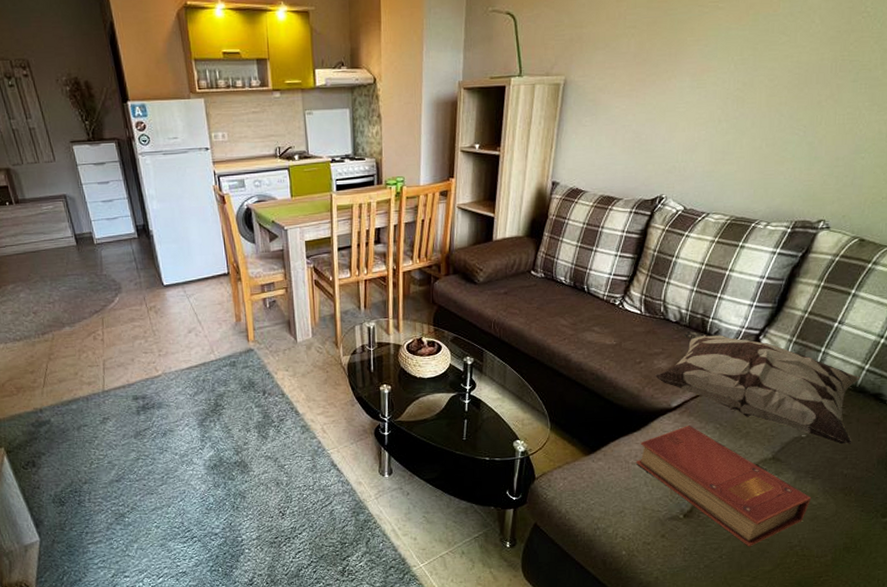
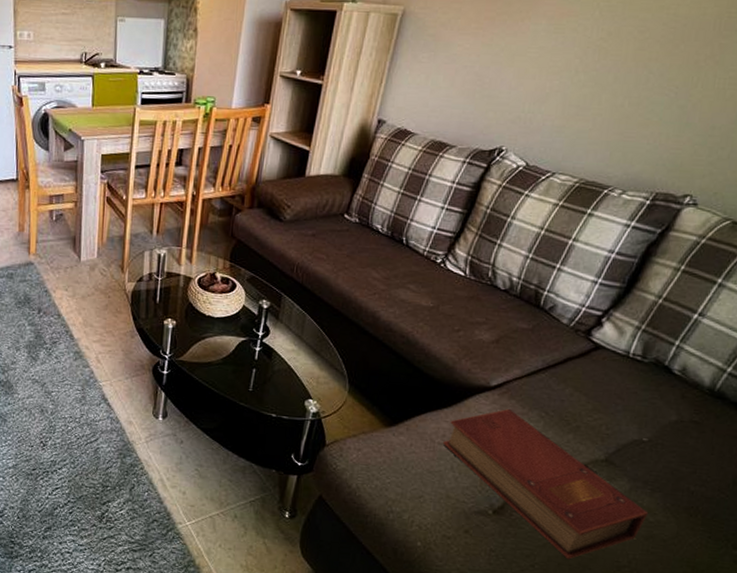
decorative pillow: present [654,330,861,445] -> none [473,301,720,457]

